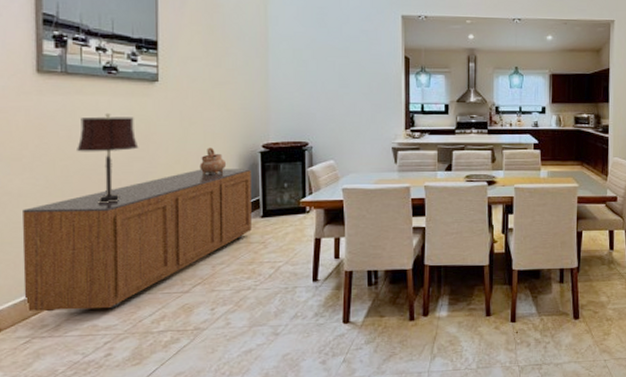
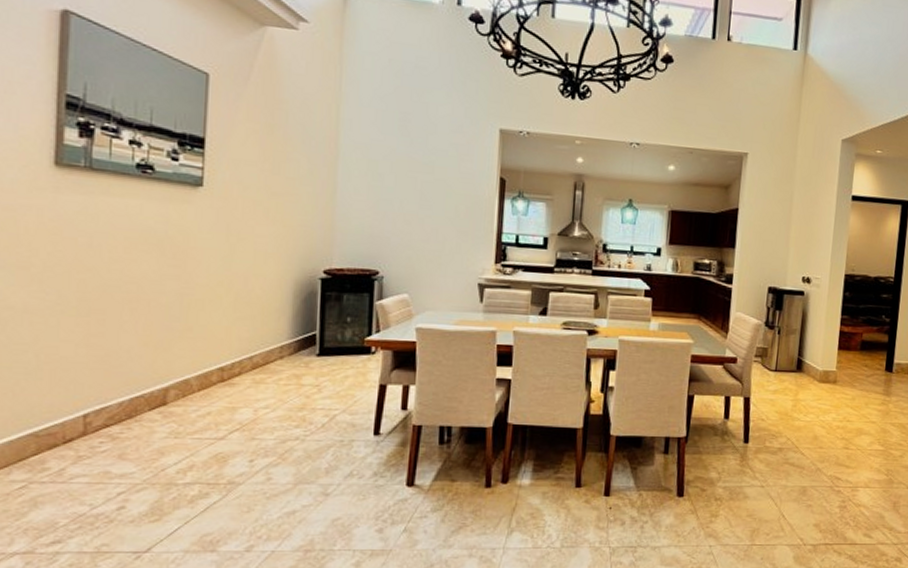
sideboard: present [22,169,252,312] -> none [22,294,308,453]
table lamp: present [77,112,139,204] -> none [98,219,174,328]
ceramic vessel: present [199,147,227,174] -> none [246,269,280,301]

